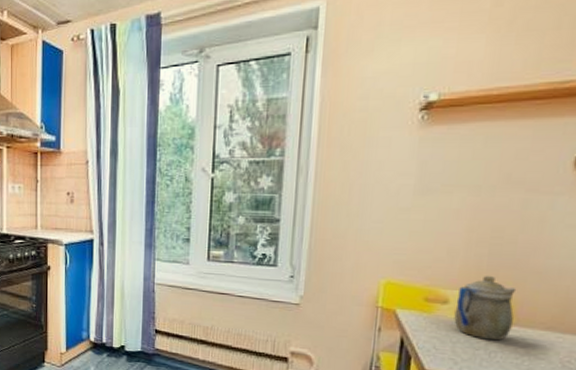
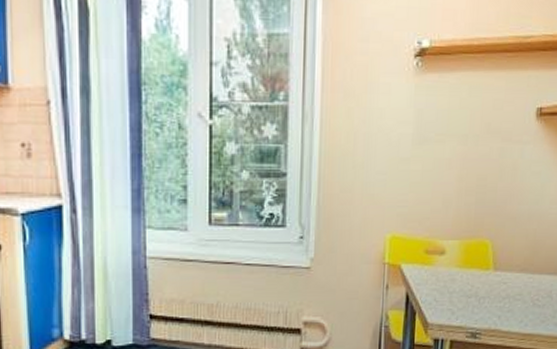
teapot: present [454,275,517,341] -> none [450,223,498,287]

